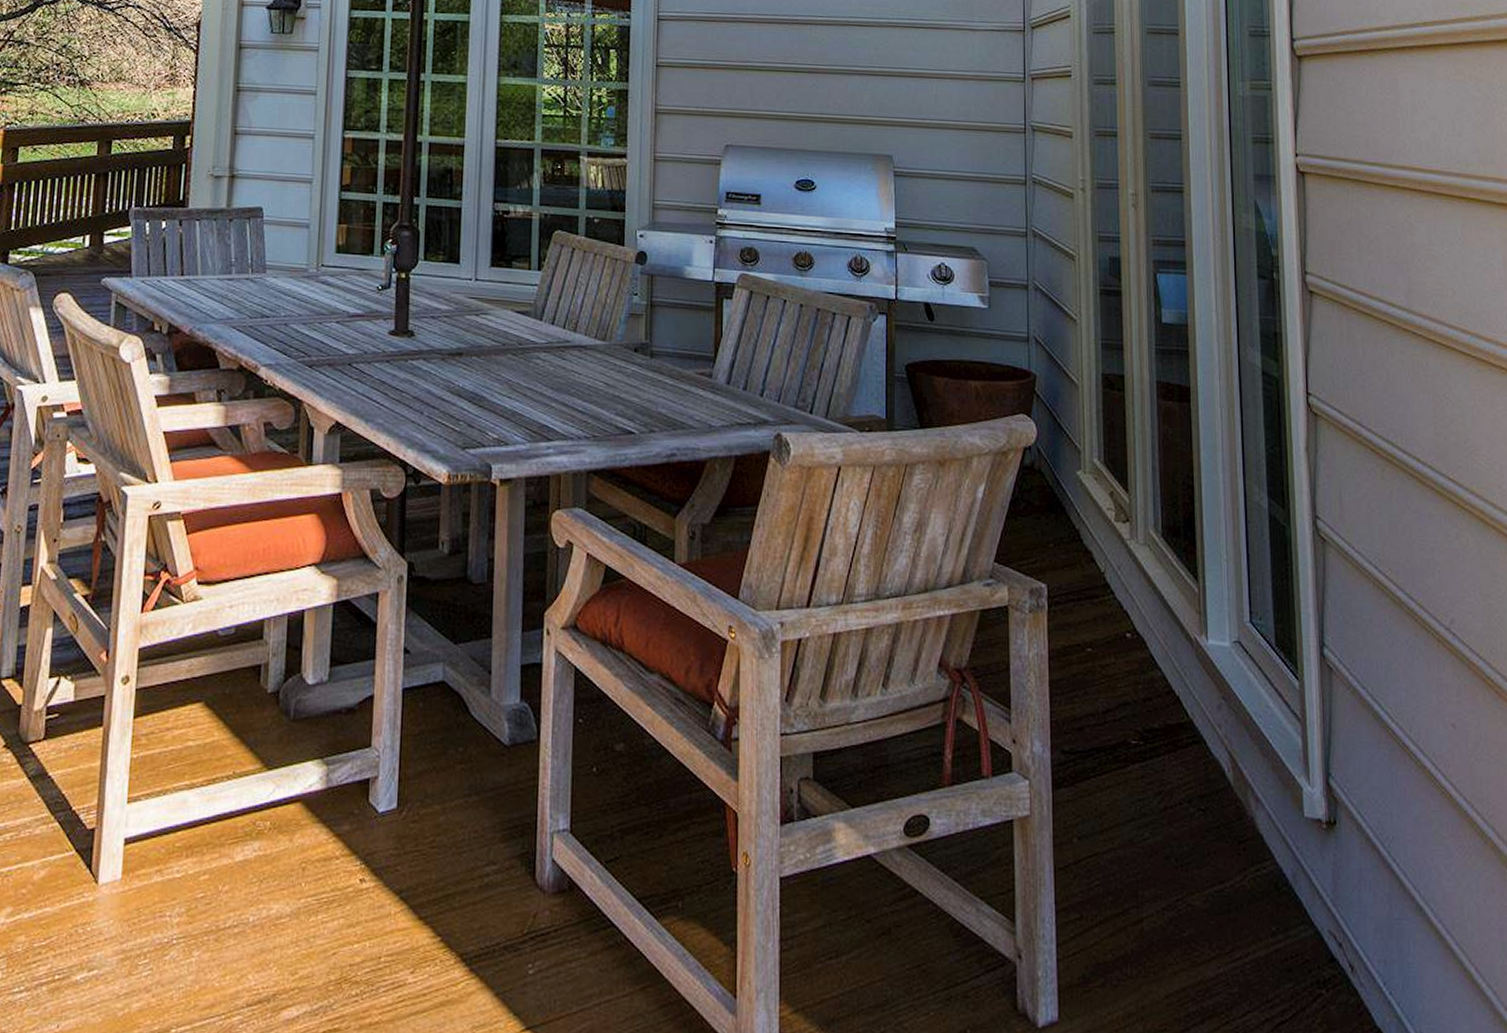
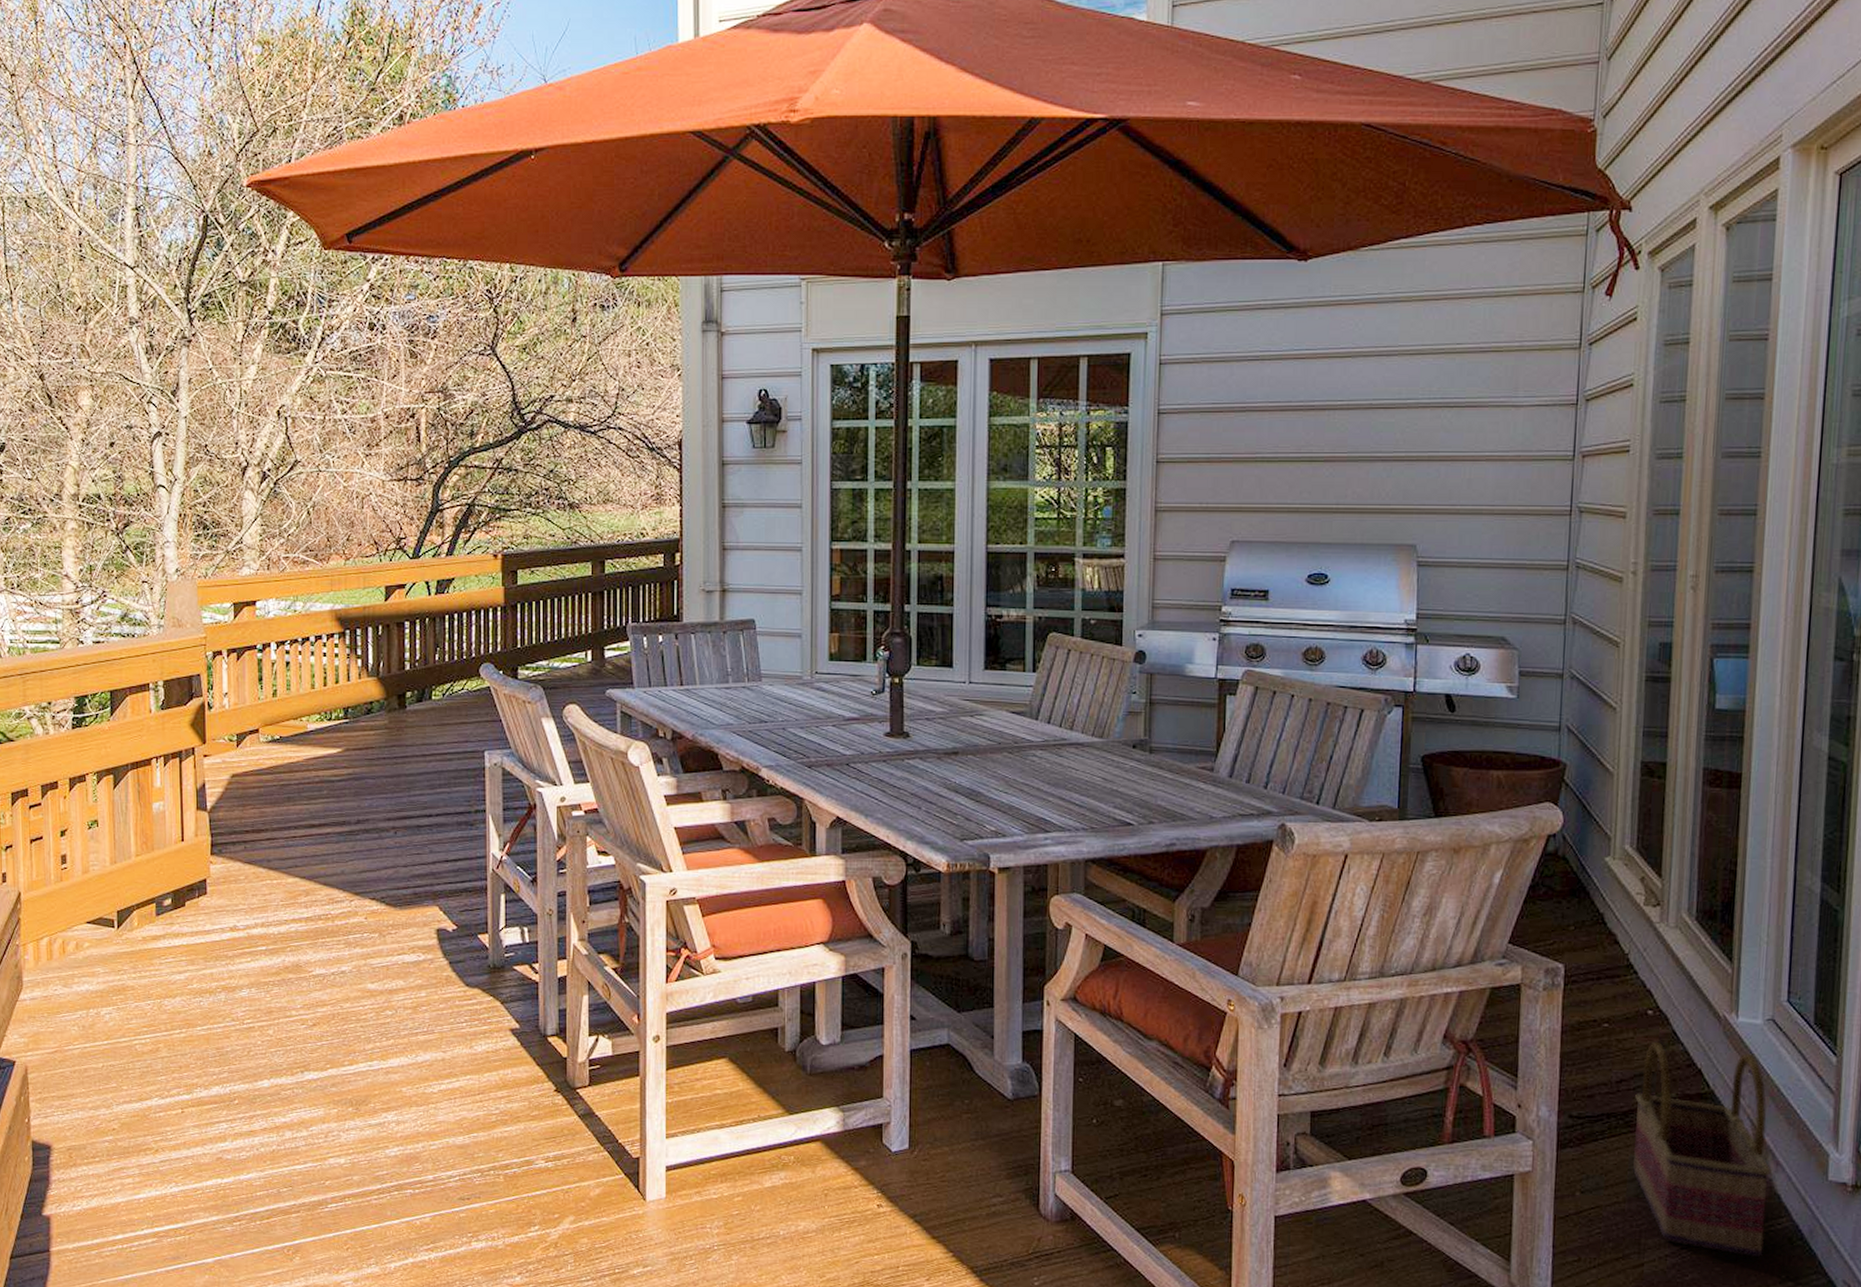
basket: none [1121,667,1253,906] -> present [1633,1041,1772,1257]

